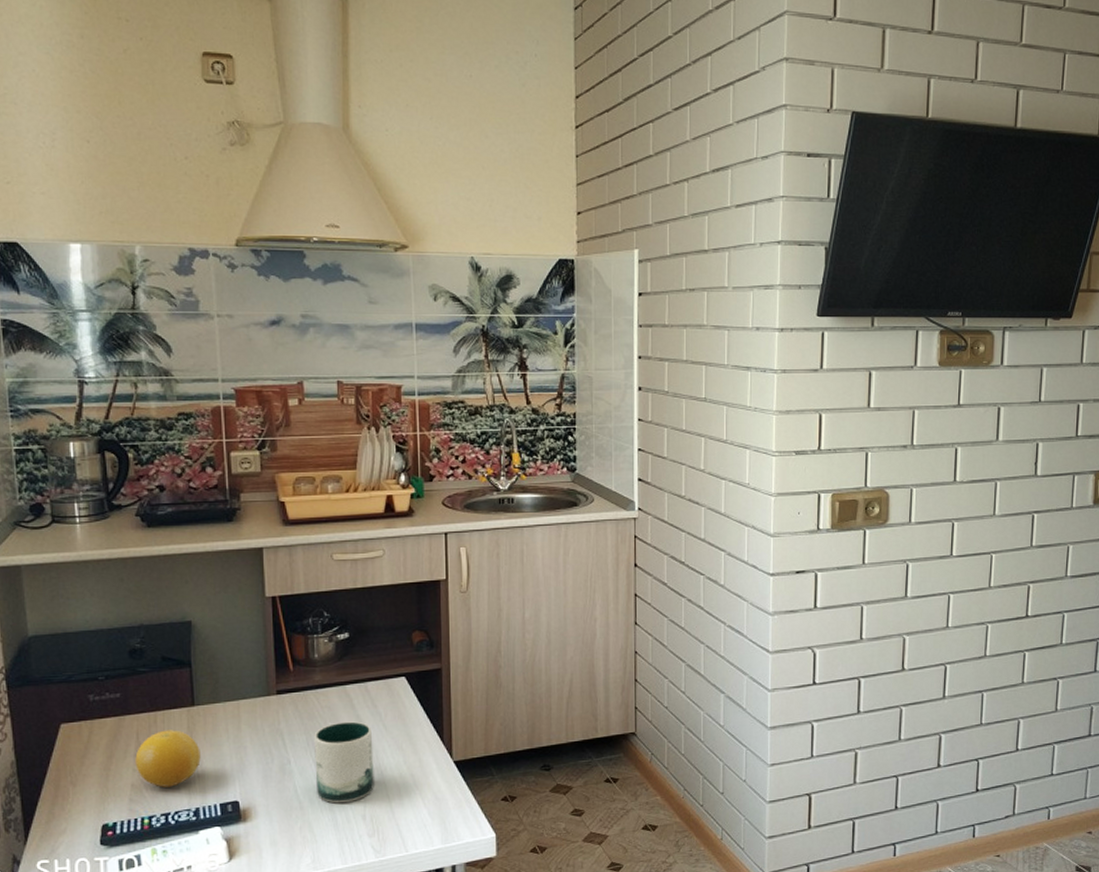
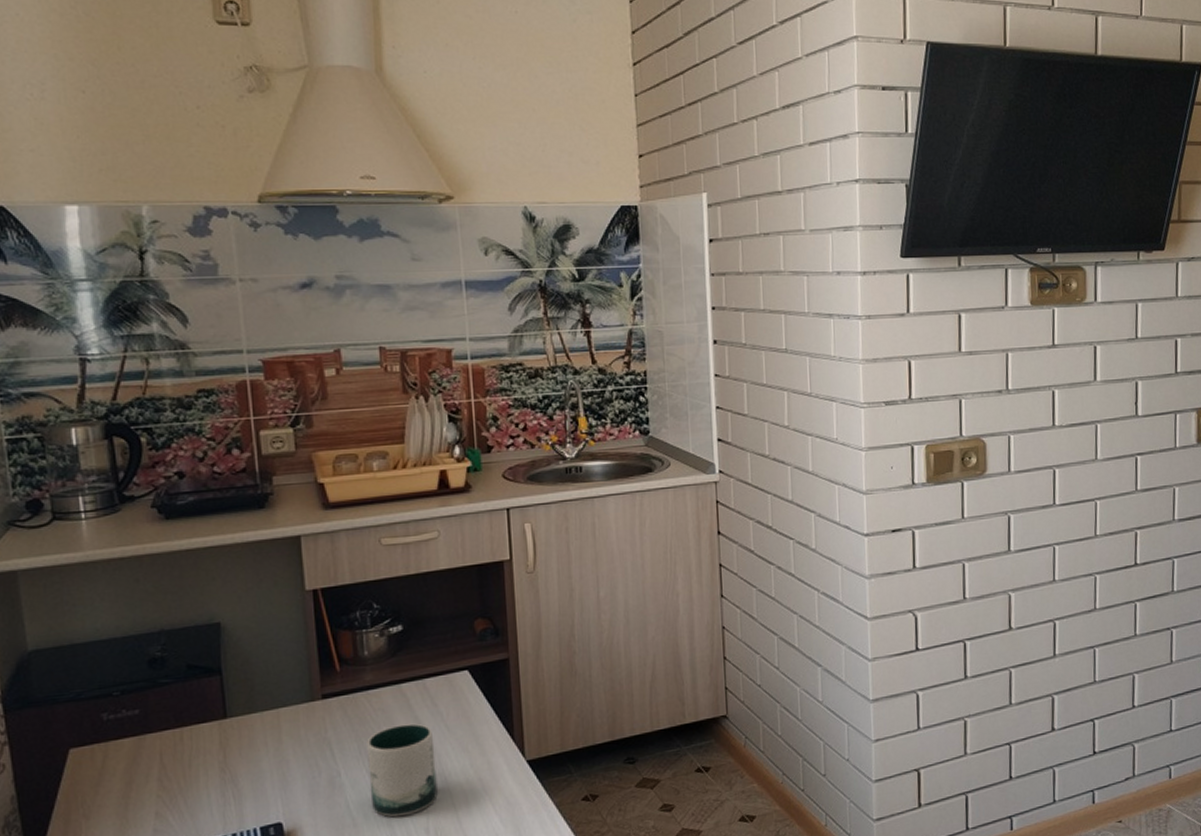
fruit: present [135,730,201,787] -> none [159,747,236,814]

